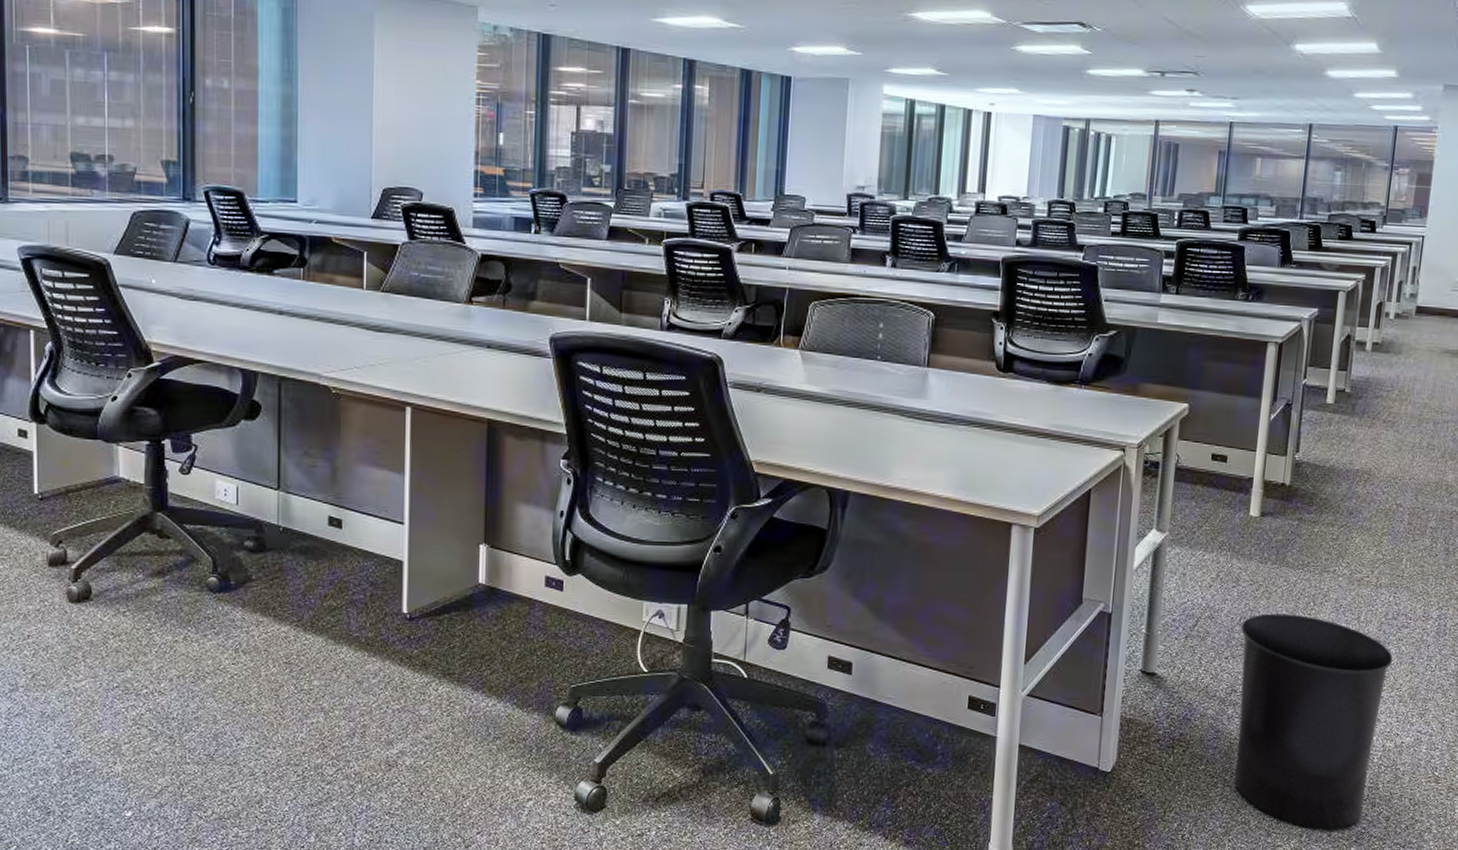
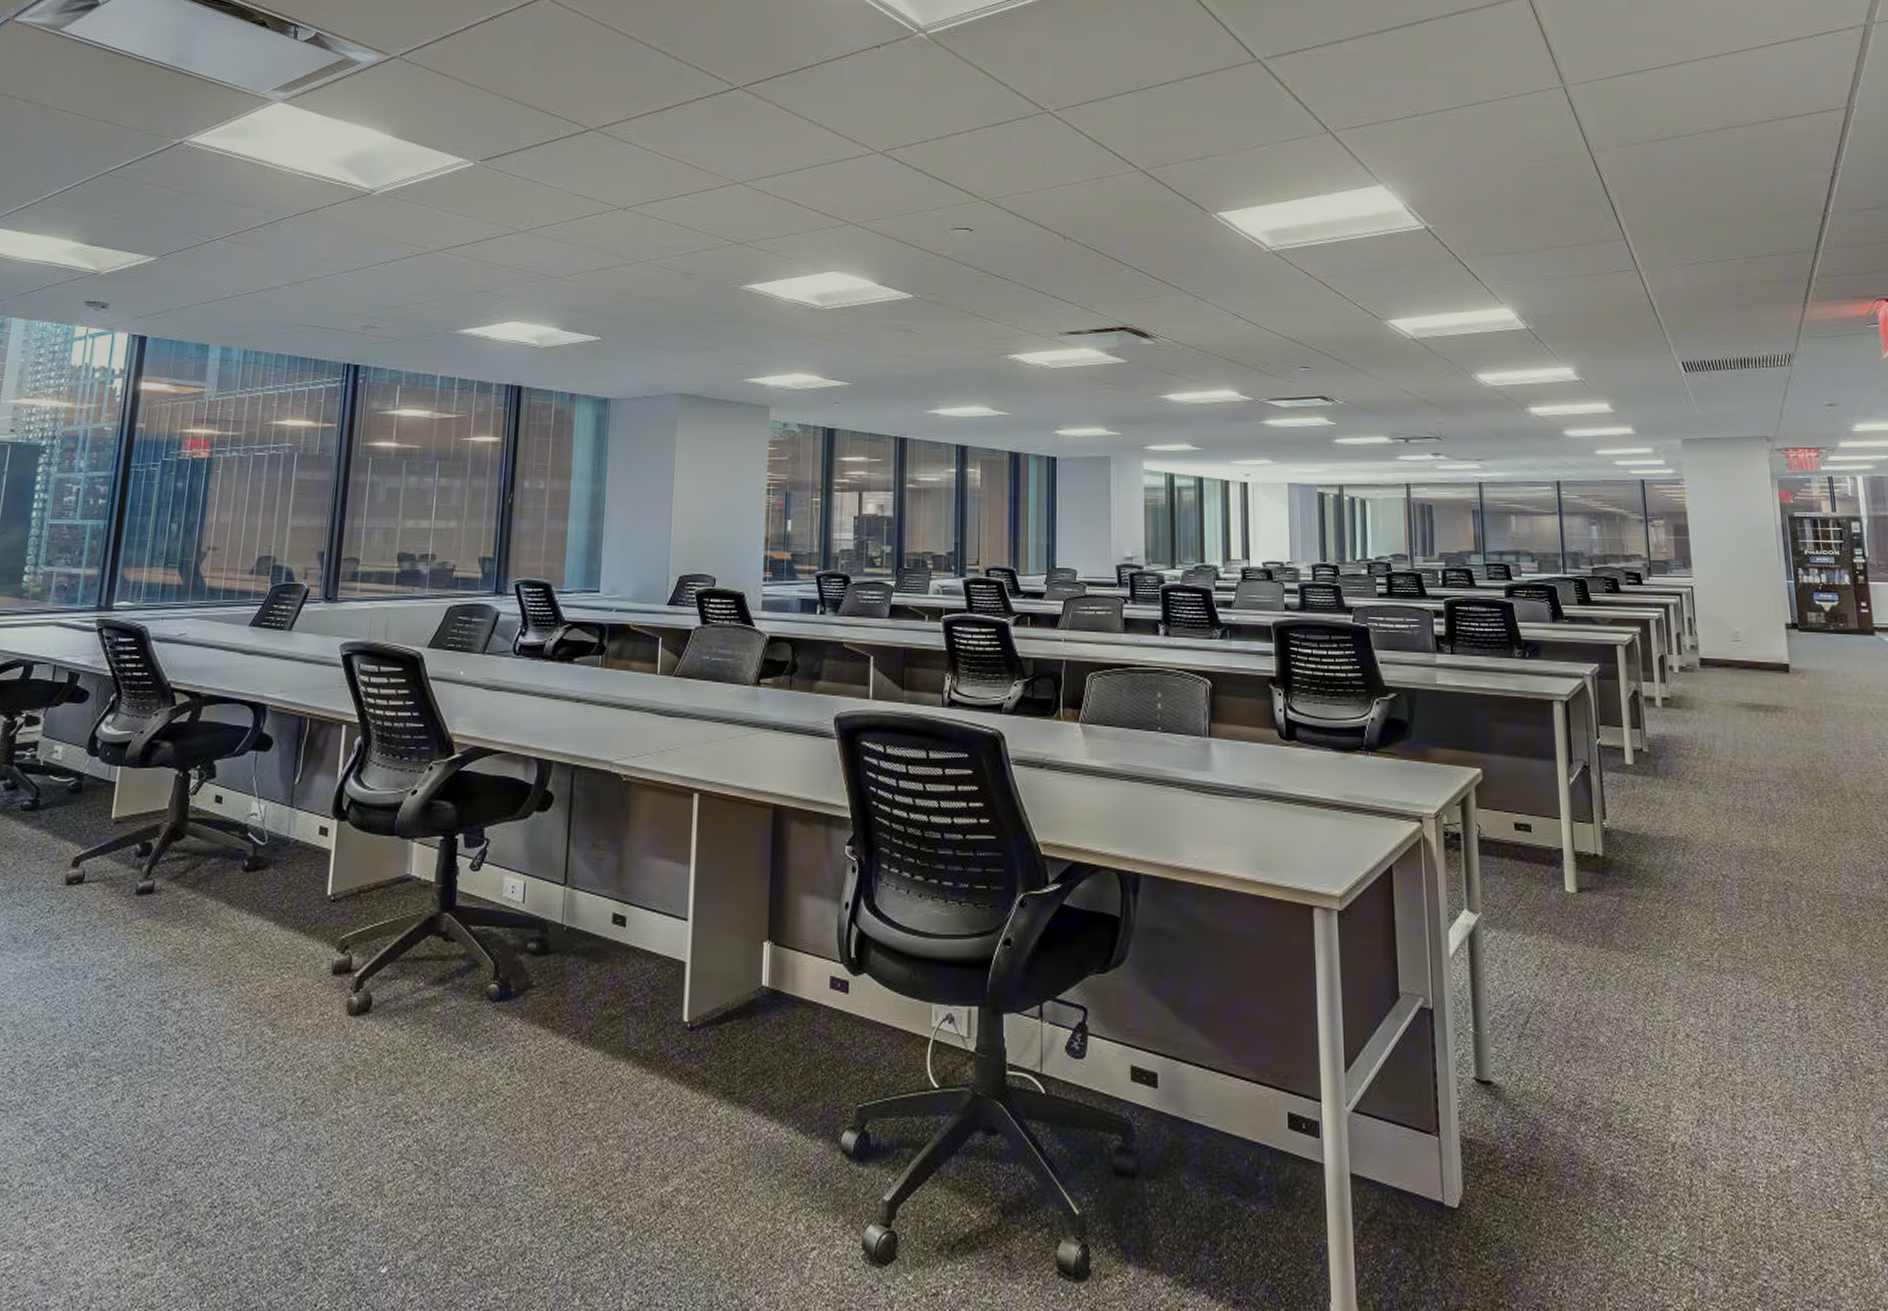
waste bin: present [1234,613,1393,829] -> none [1578,1006,1759,1282]

